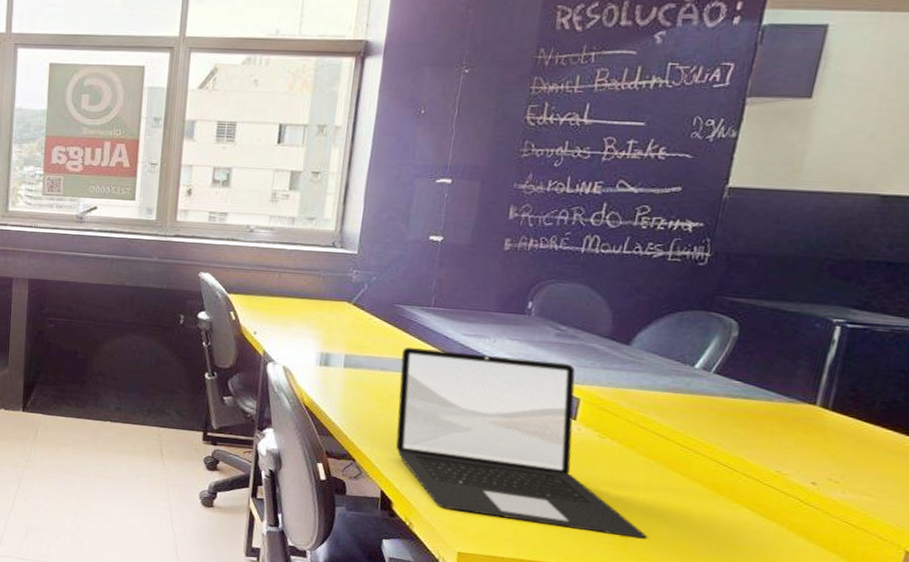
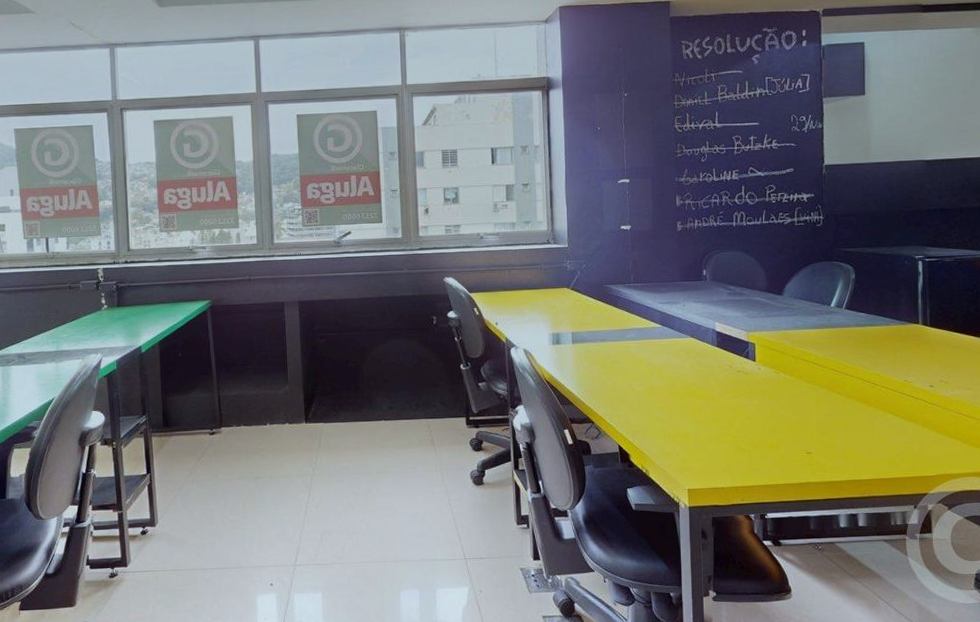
laptop: present [396,347,647,539] -> none [616,316,825,453]

